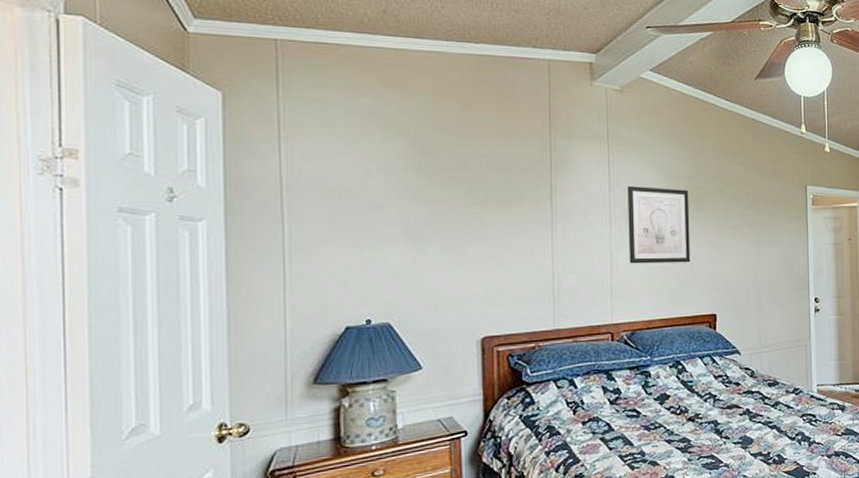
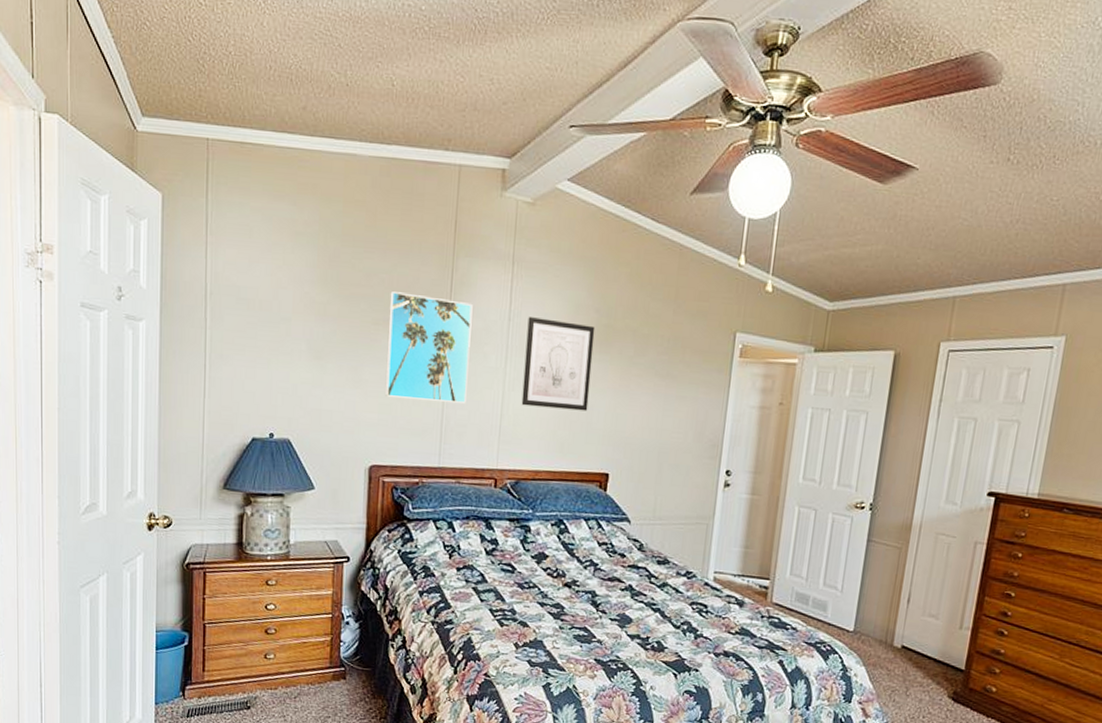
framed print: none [489,173,576,270] -> present [386,291,473,403]

